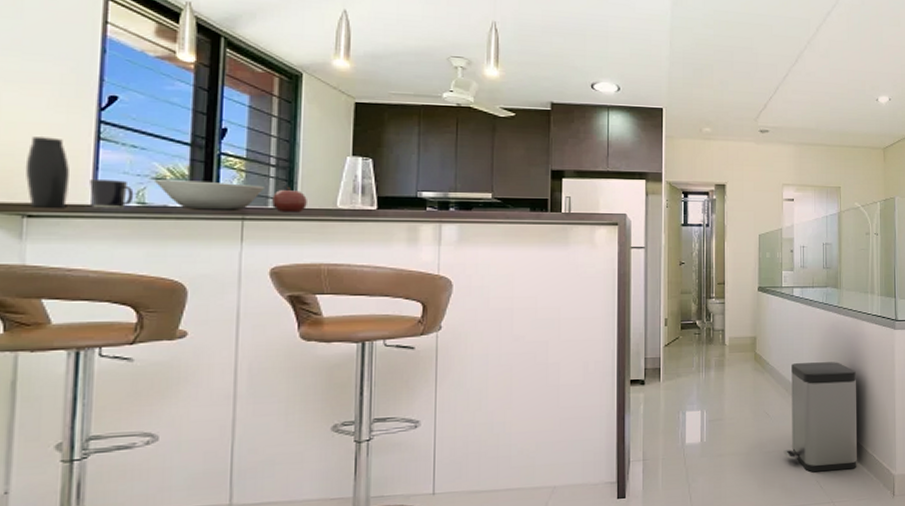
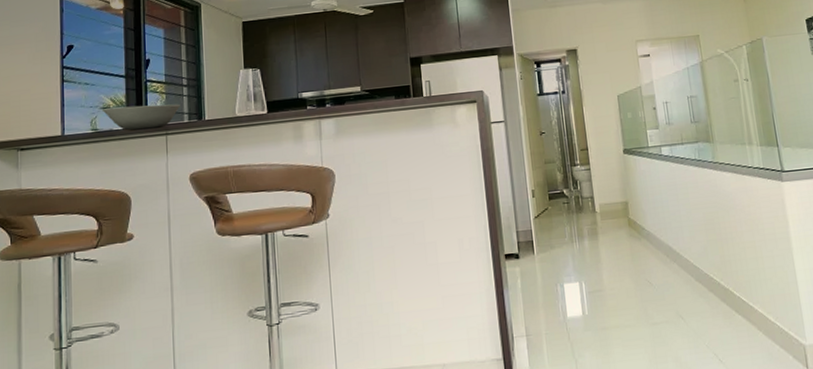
vase: present [25,137,71,209] -> none [17,84,46,143]
mug: present [90,178,134,209] -> none [59,112,89,138]
fruit: present [272,187,307,213] -> none [187,103,213,125]
pedal bin: present [783,362,857,473] -> none [669,222,759,345]

